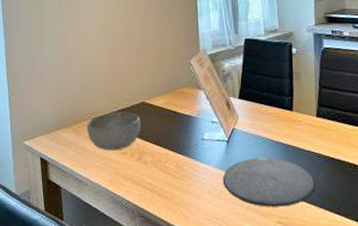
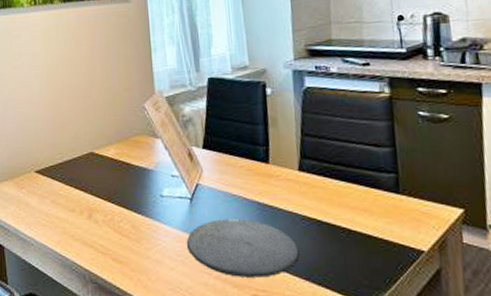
bowl: present [86,112,141,151] -> none [29,163,90,207]

